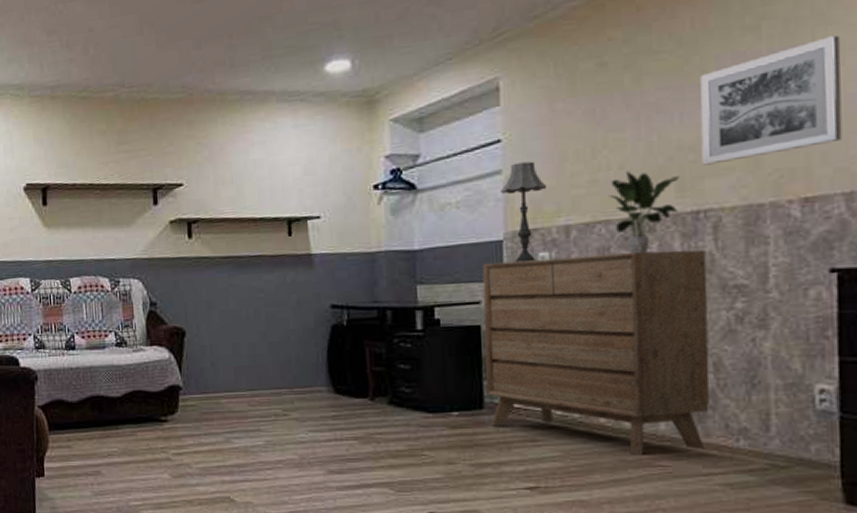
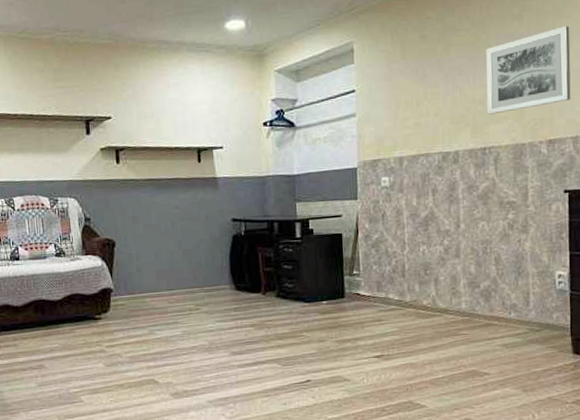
dresser: present [482,249,710,455] -> none [343,176,493,327]
table lamp: present [500,161,548,263] -> none [355,107,387,185]
potted plant: present [609,171,680,255] -> none [428,117,473,179]

